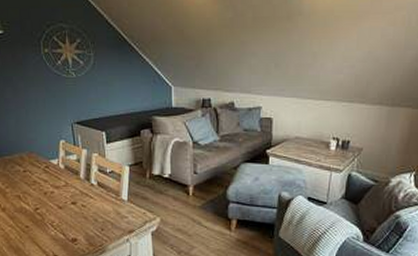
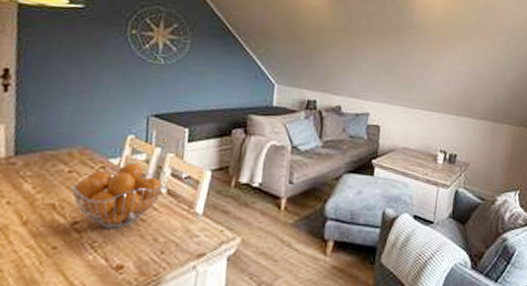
fruit basket: none [28,162,96,212] -> present [71,162,168,228]

